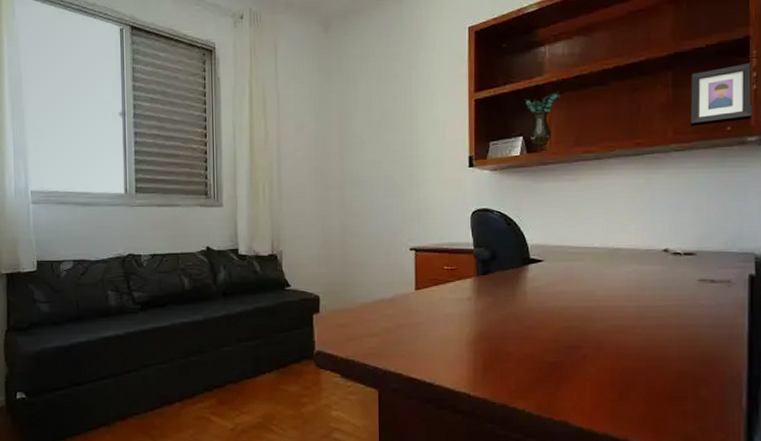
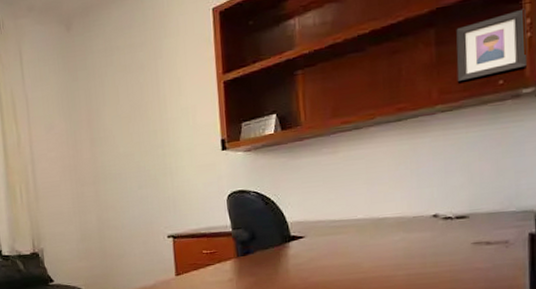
vase: present [525,91,560,146] -> none [276,63,314,123]

